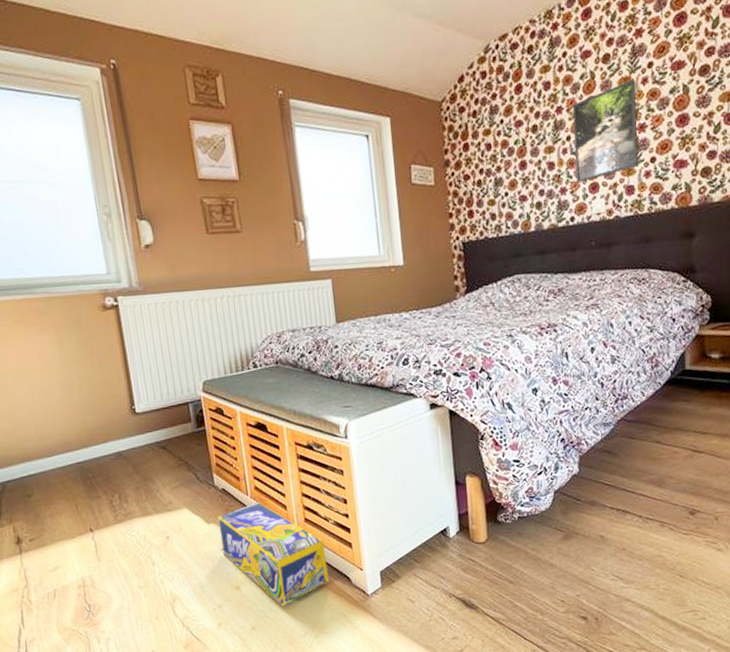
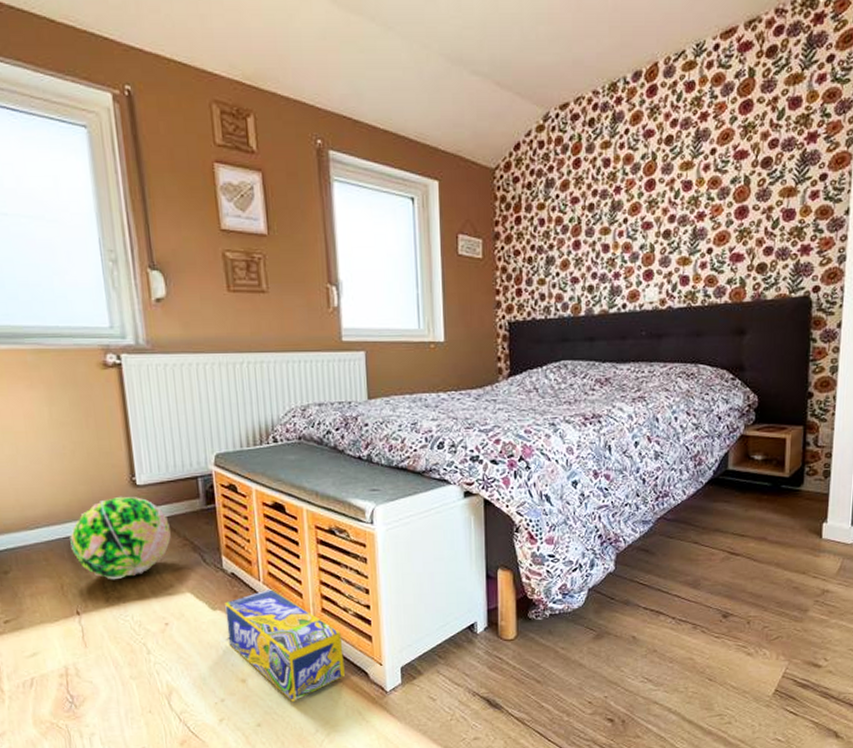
decorative ball: none [81,423,168,500] -> present [70,496,171,580]
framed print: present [573,79,638,183] -> none [630,165,698,268]

